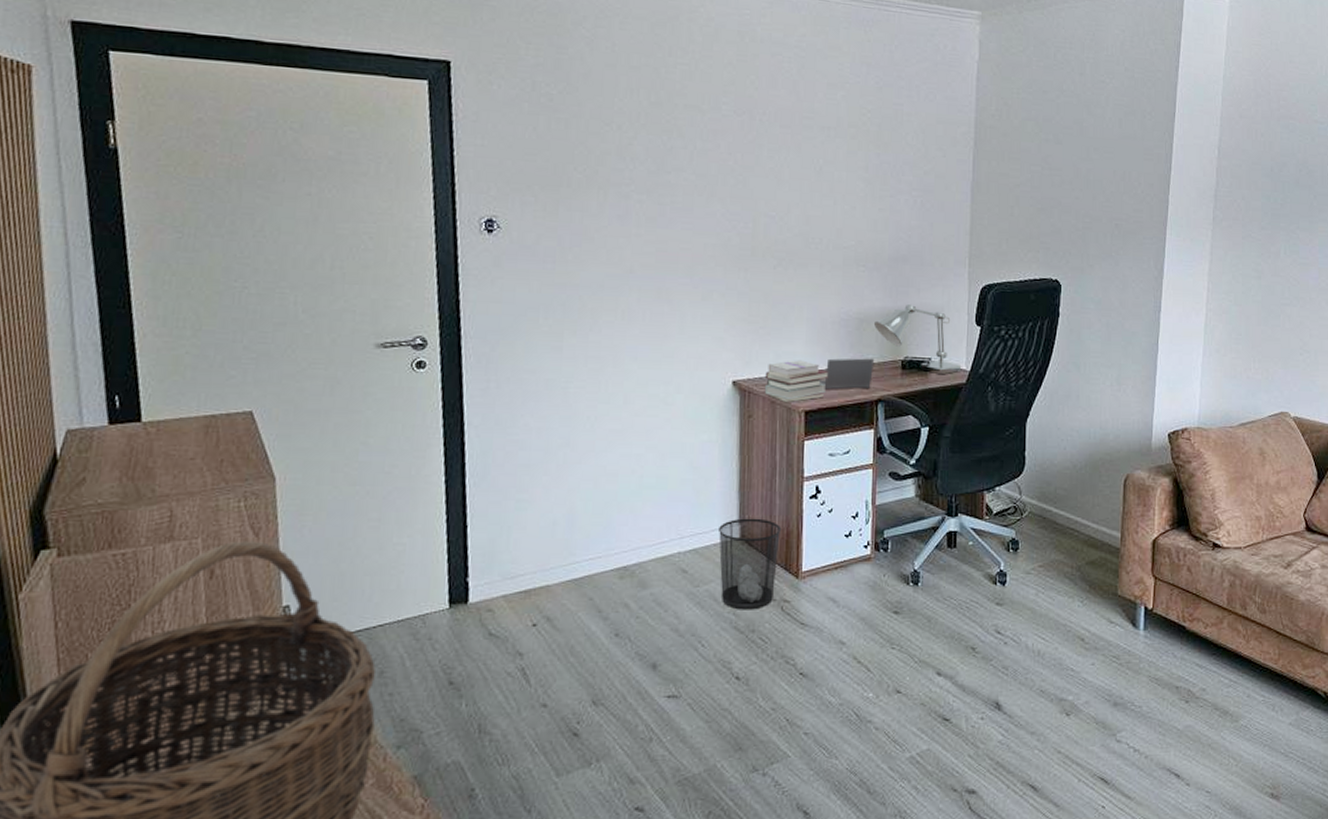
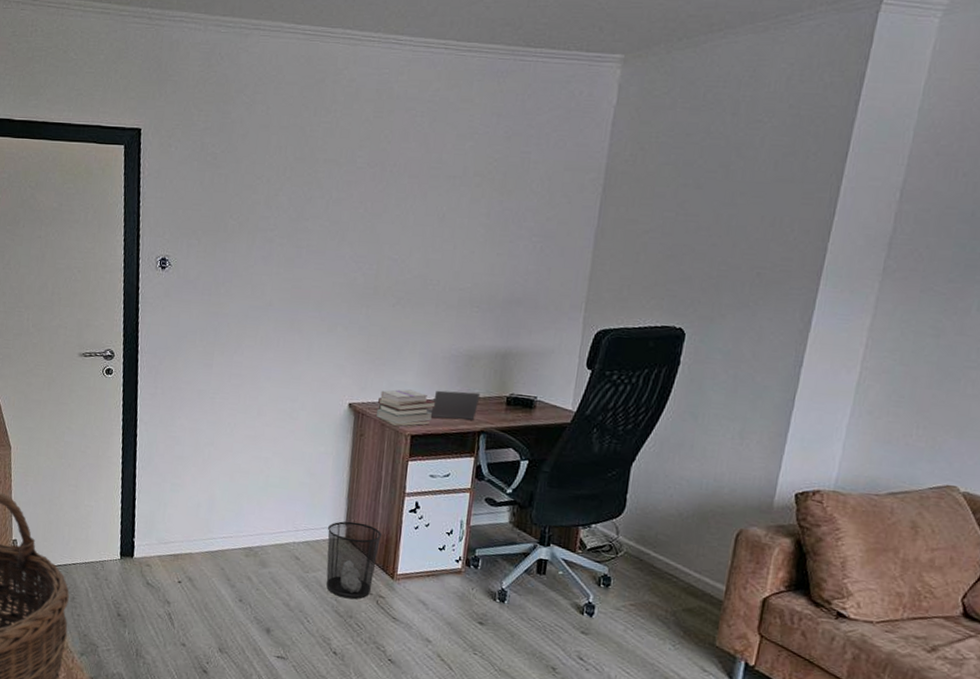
desk lamp: present [874,305,962,375] -> none [483,345,568,414]

